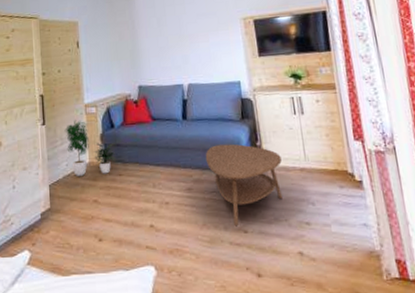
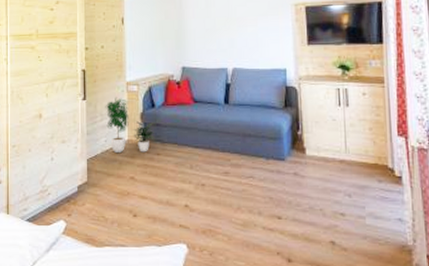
coffee table: present [205,144,282,227] -> none [244,131,322,212]

